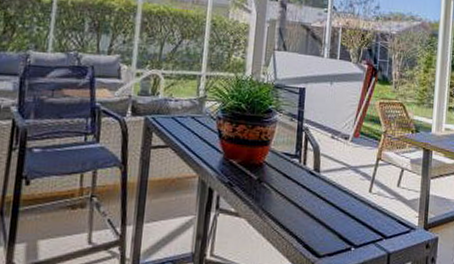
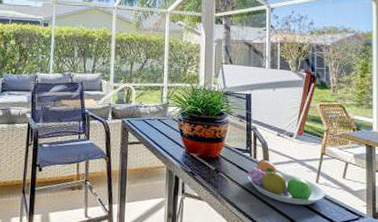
fruit bowl: none [295,165,378,218] -> present [248,159,325,205]

